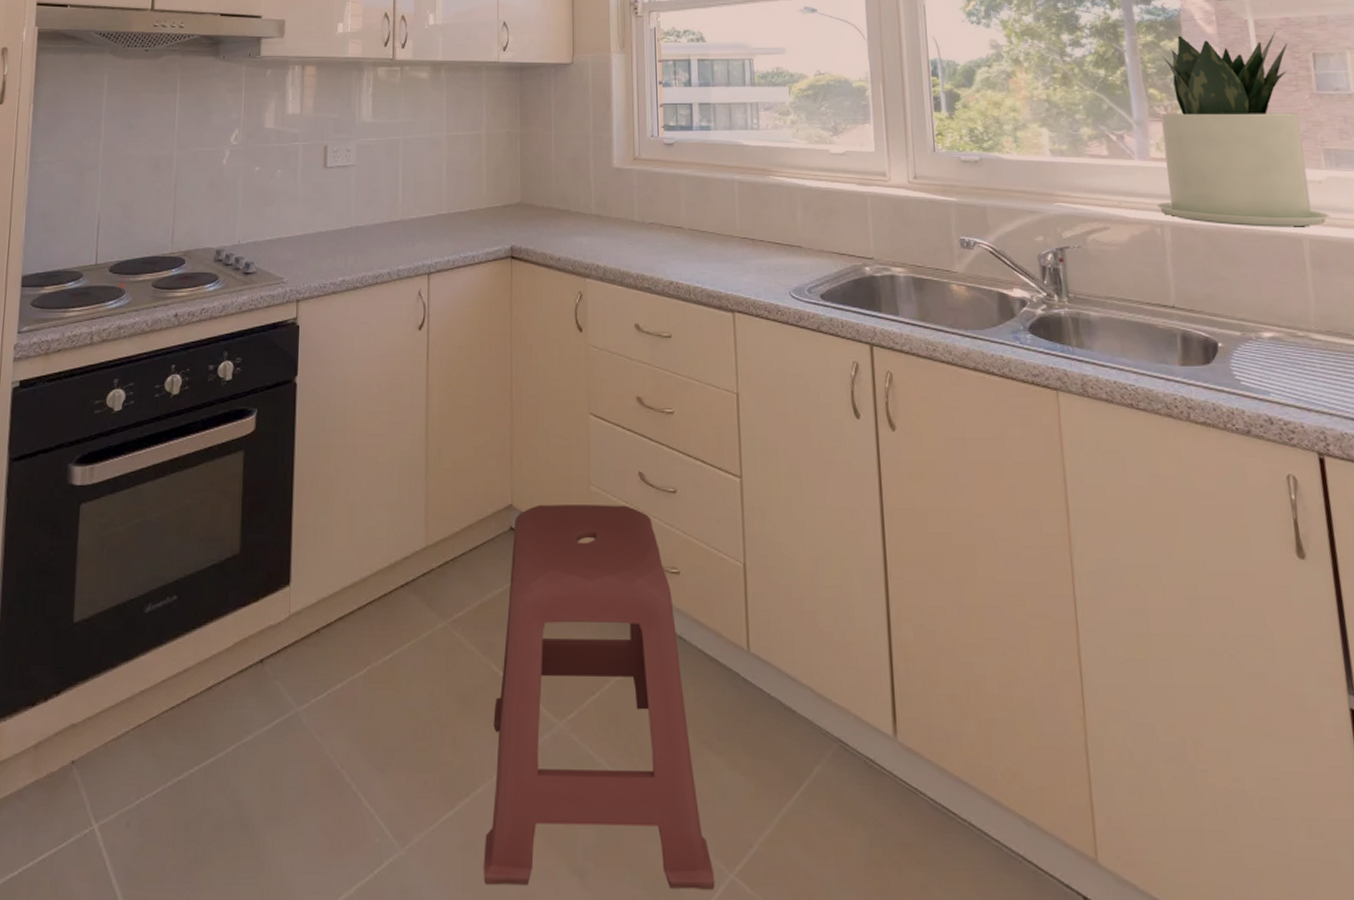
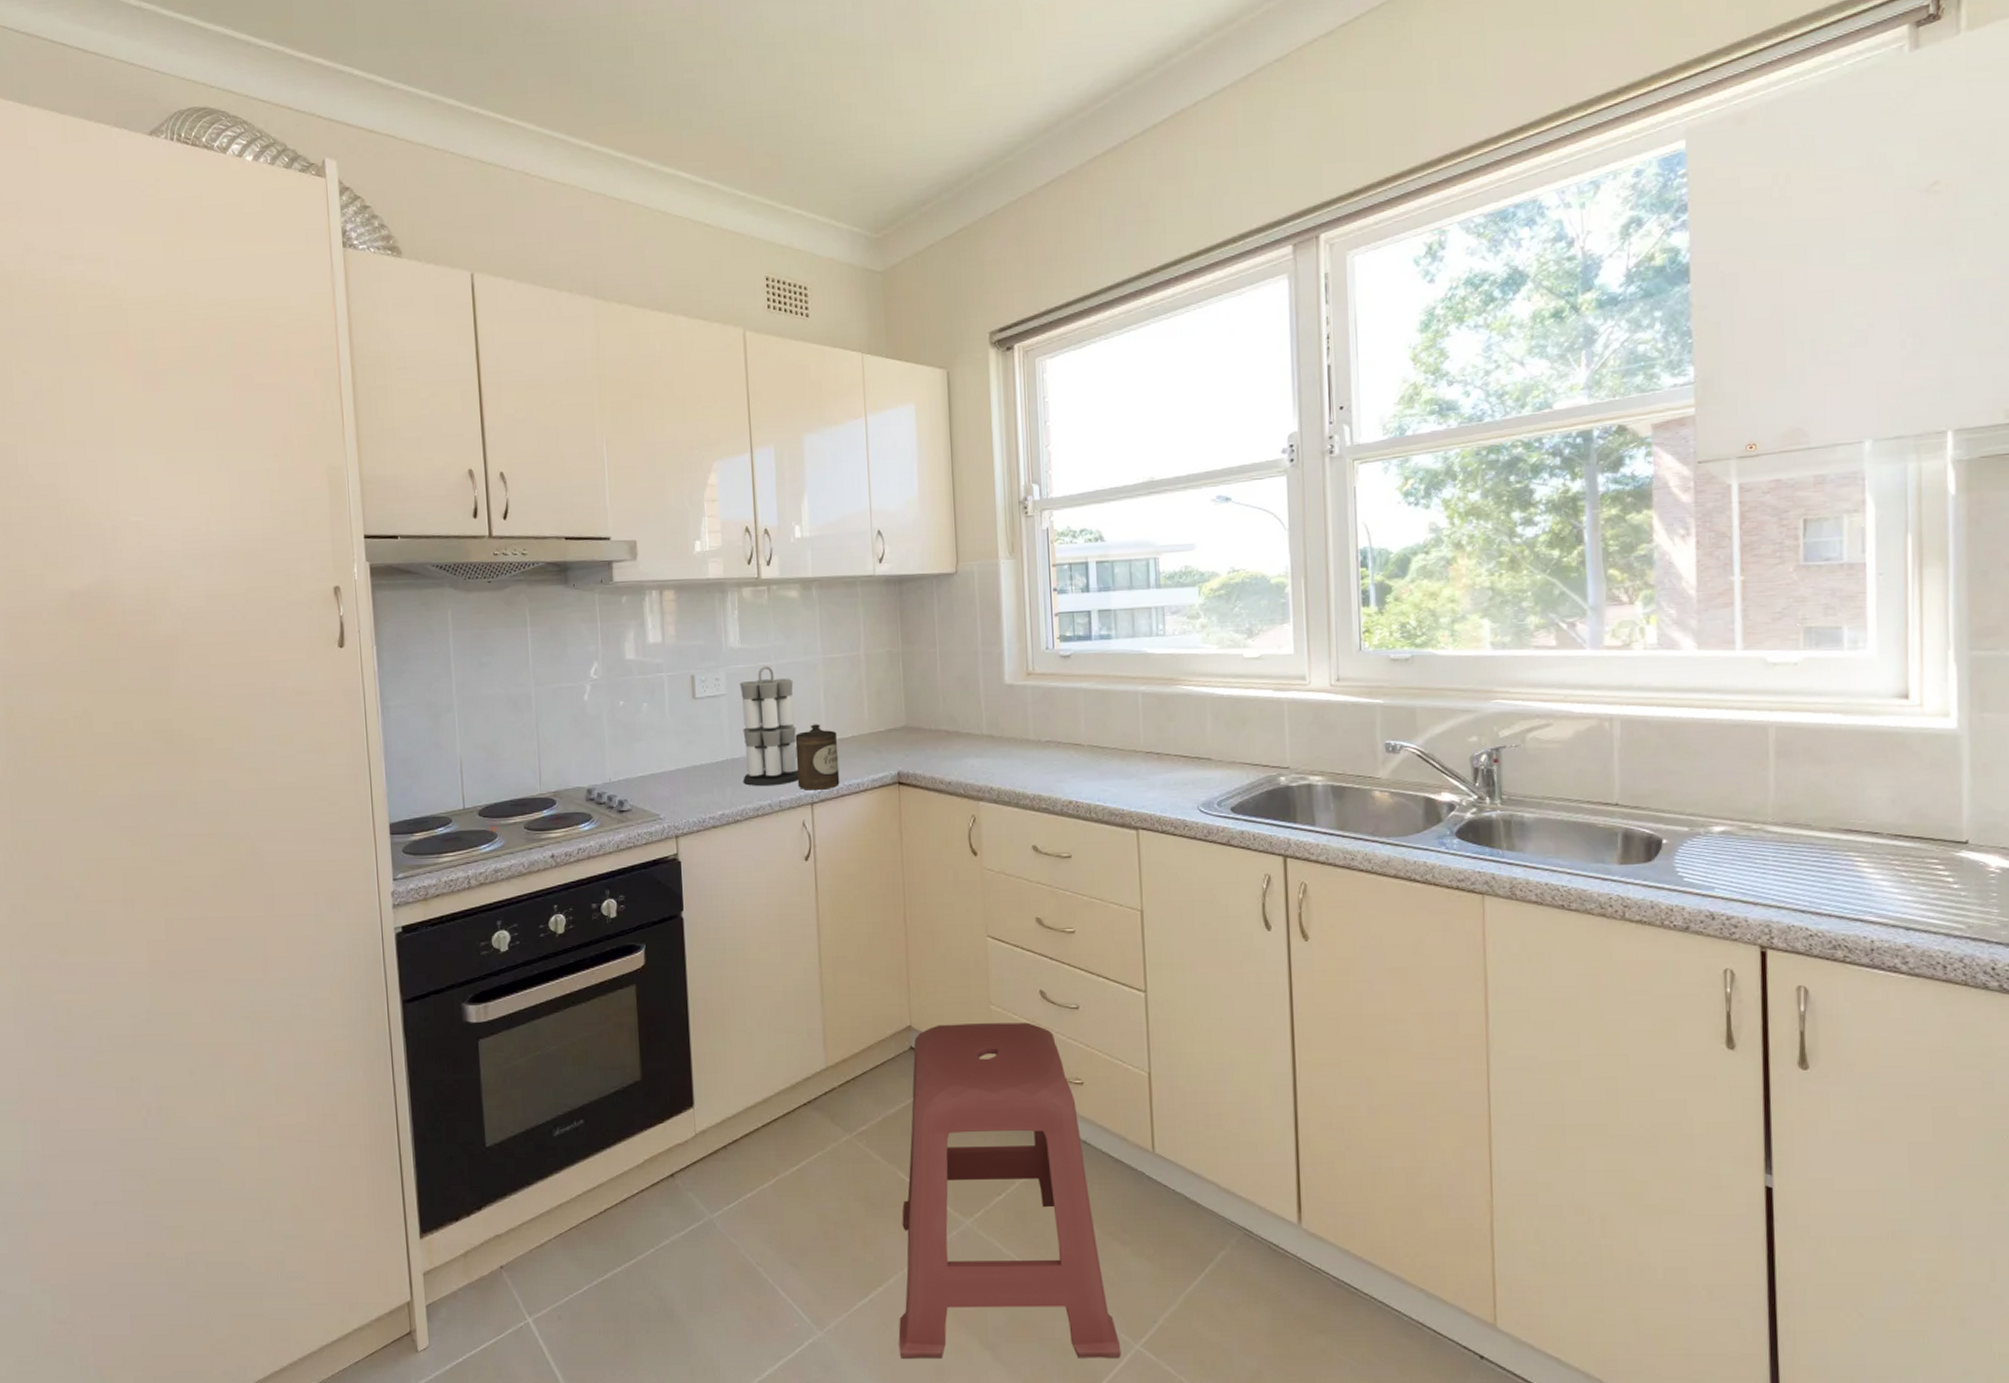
spice rack: none [365,140,419,255] -> present [740,665,799,787]
canister: none [416,197,457,260] -> present [795,724,840,790]
planter: present [1157,32,1330,227] -> none [1607,497,1802,716]

